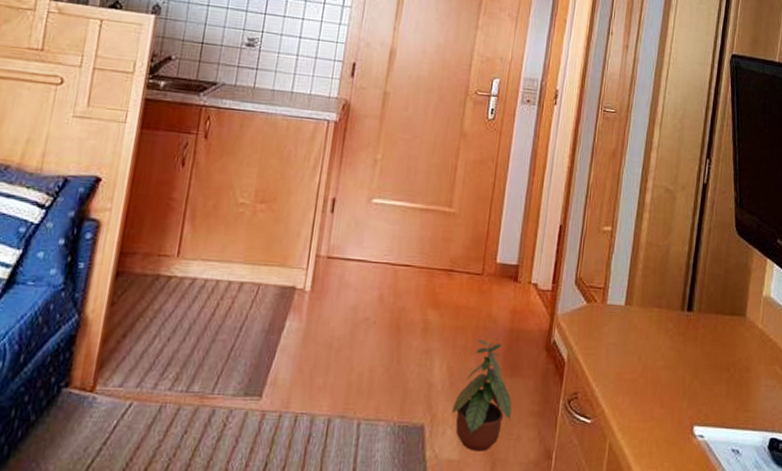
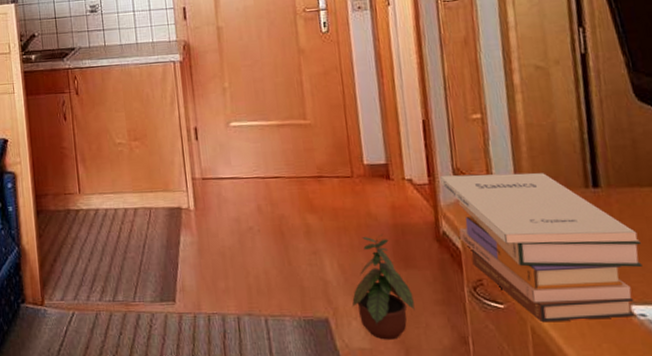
books: none [561,284,714,440] -> present [439,172,643,323]

